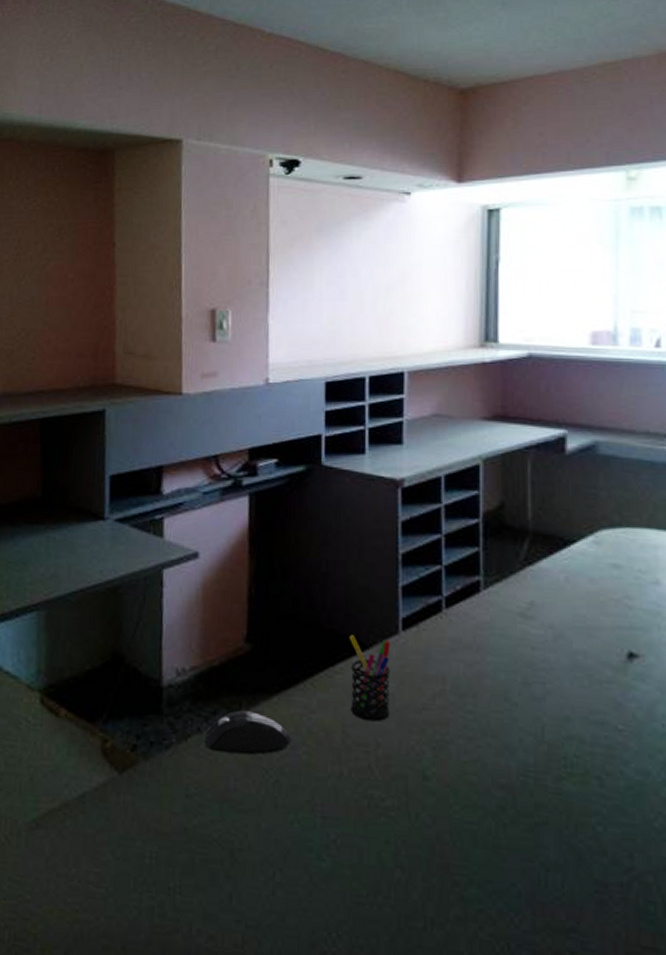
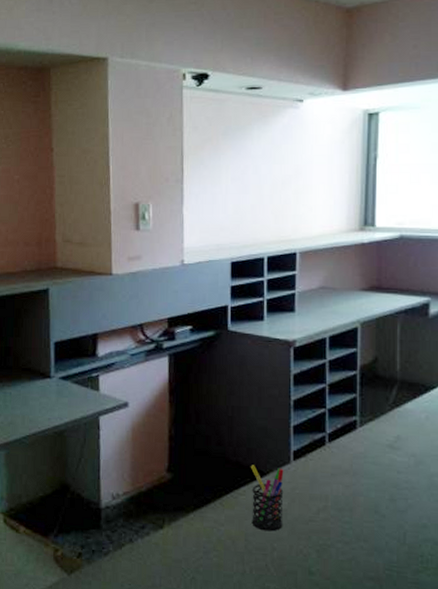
mouse: present [205,710,291,755] -> none [136,525,204,559]

